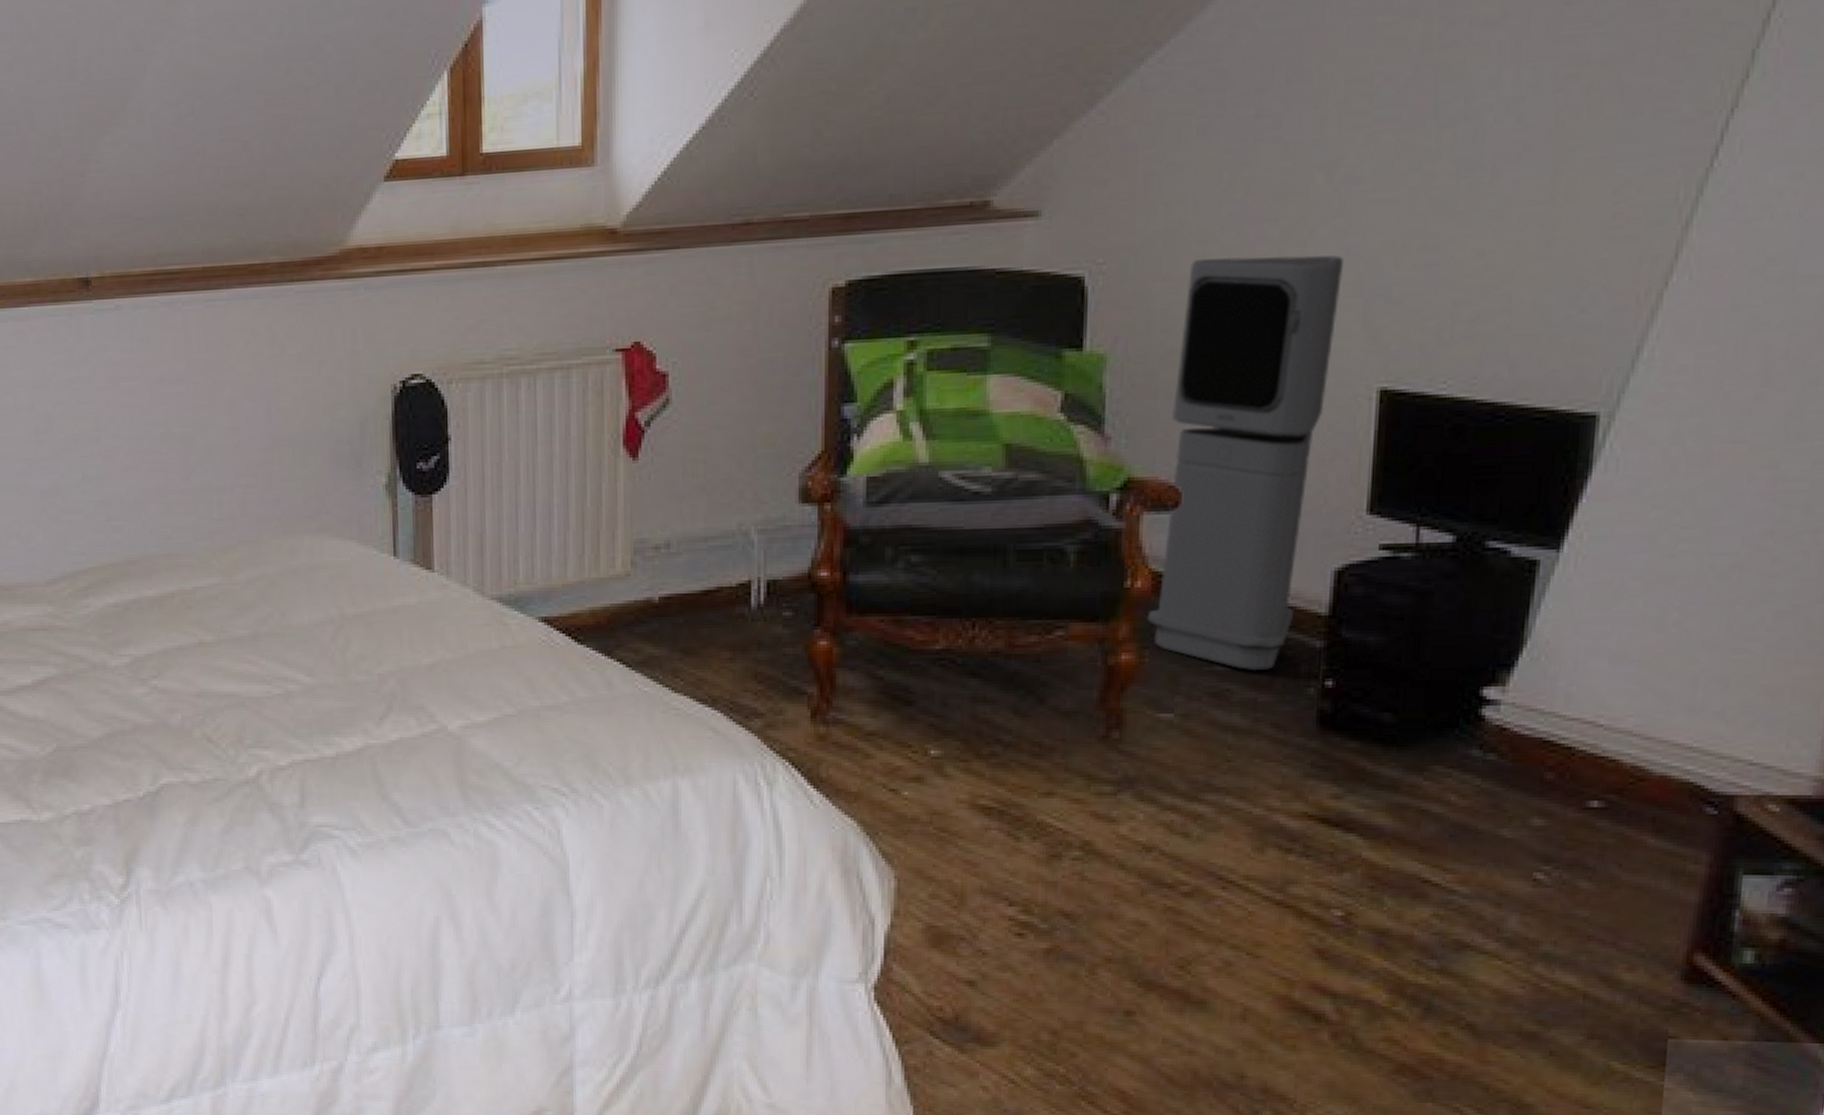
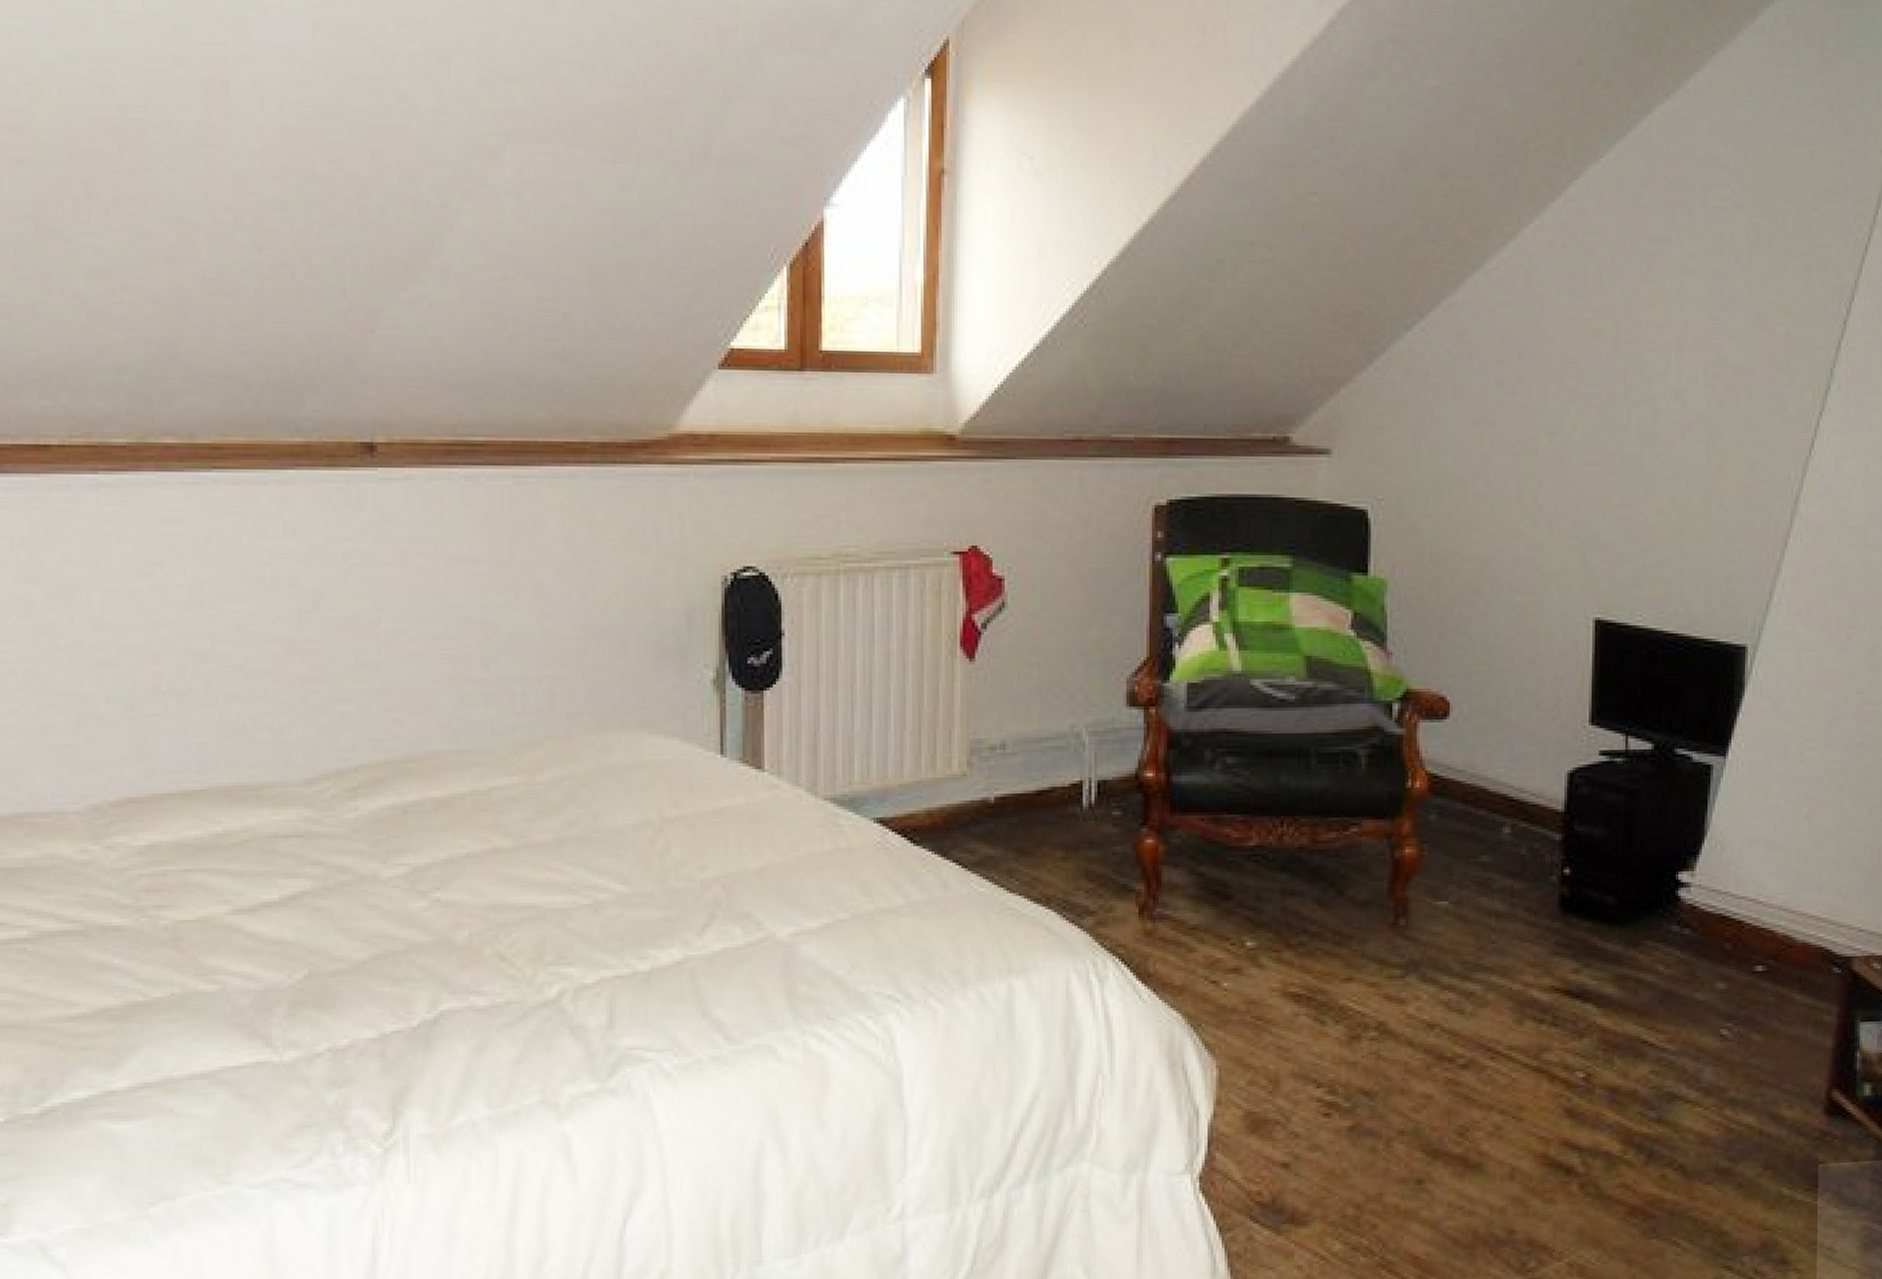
air purifier: present [1148,255,1345,670] -> none [1426,500,1565,861]

